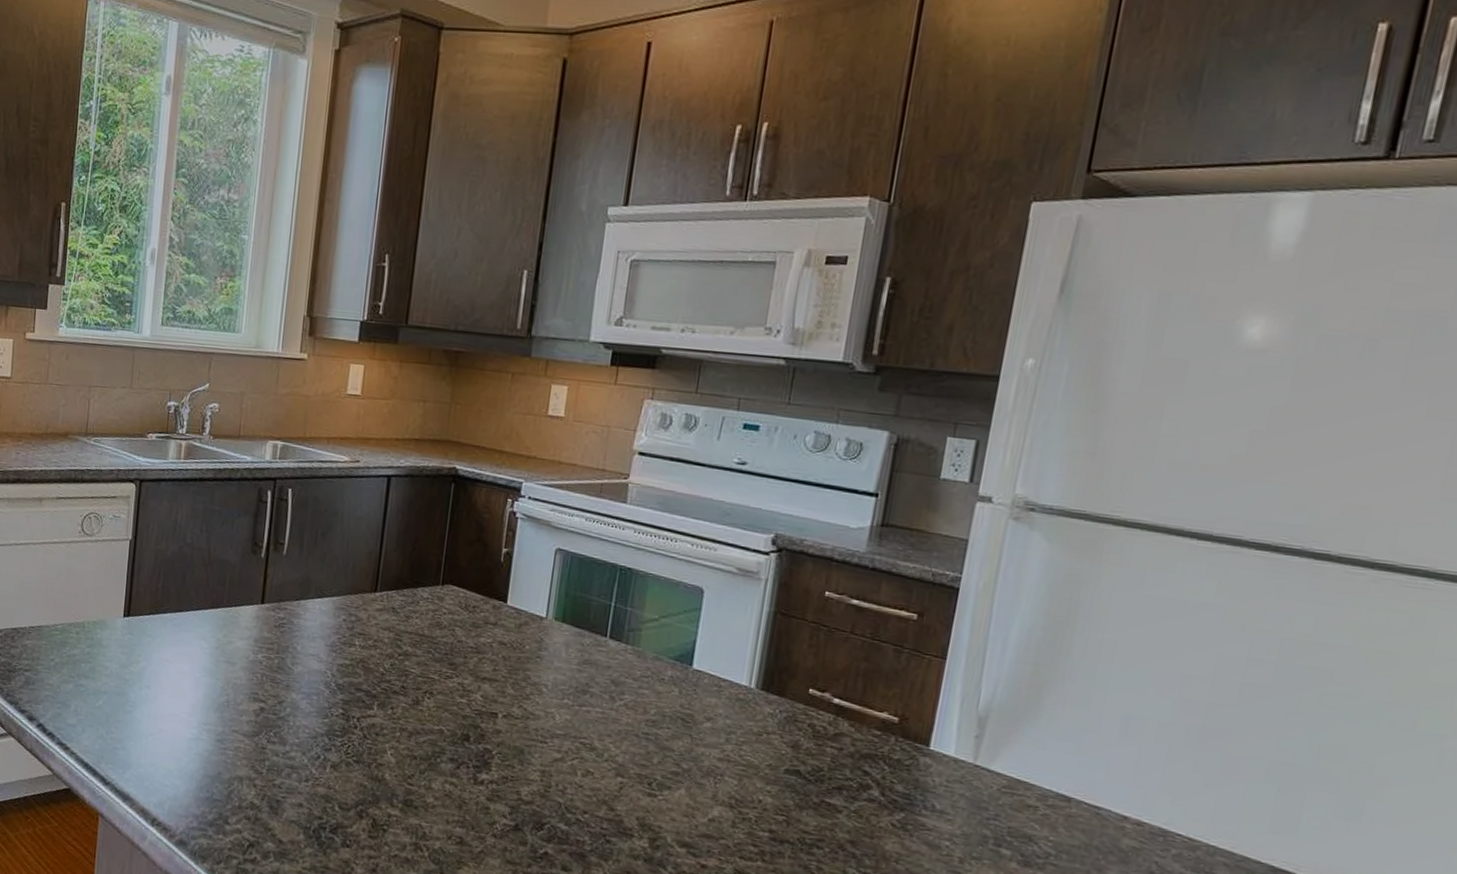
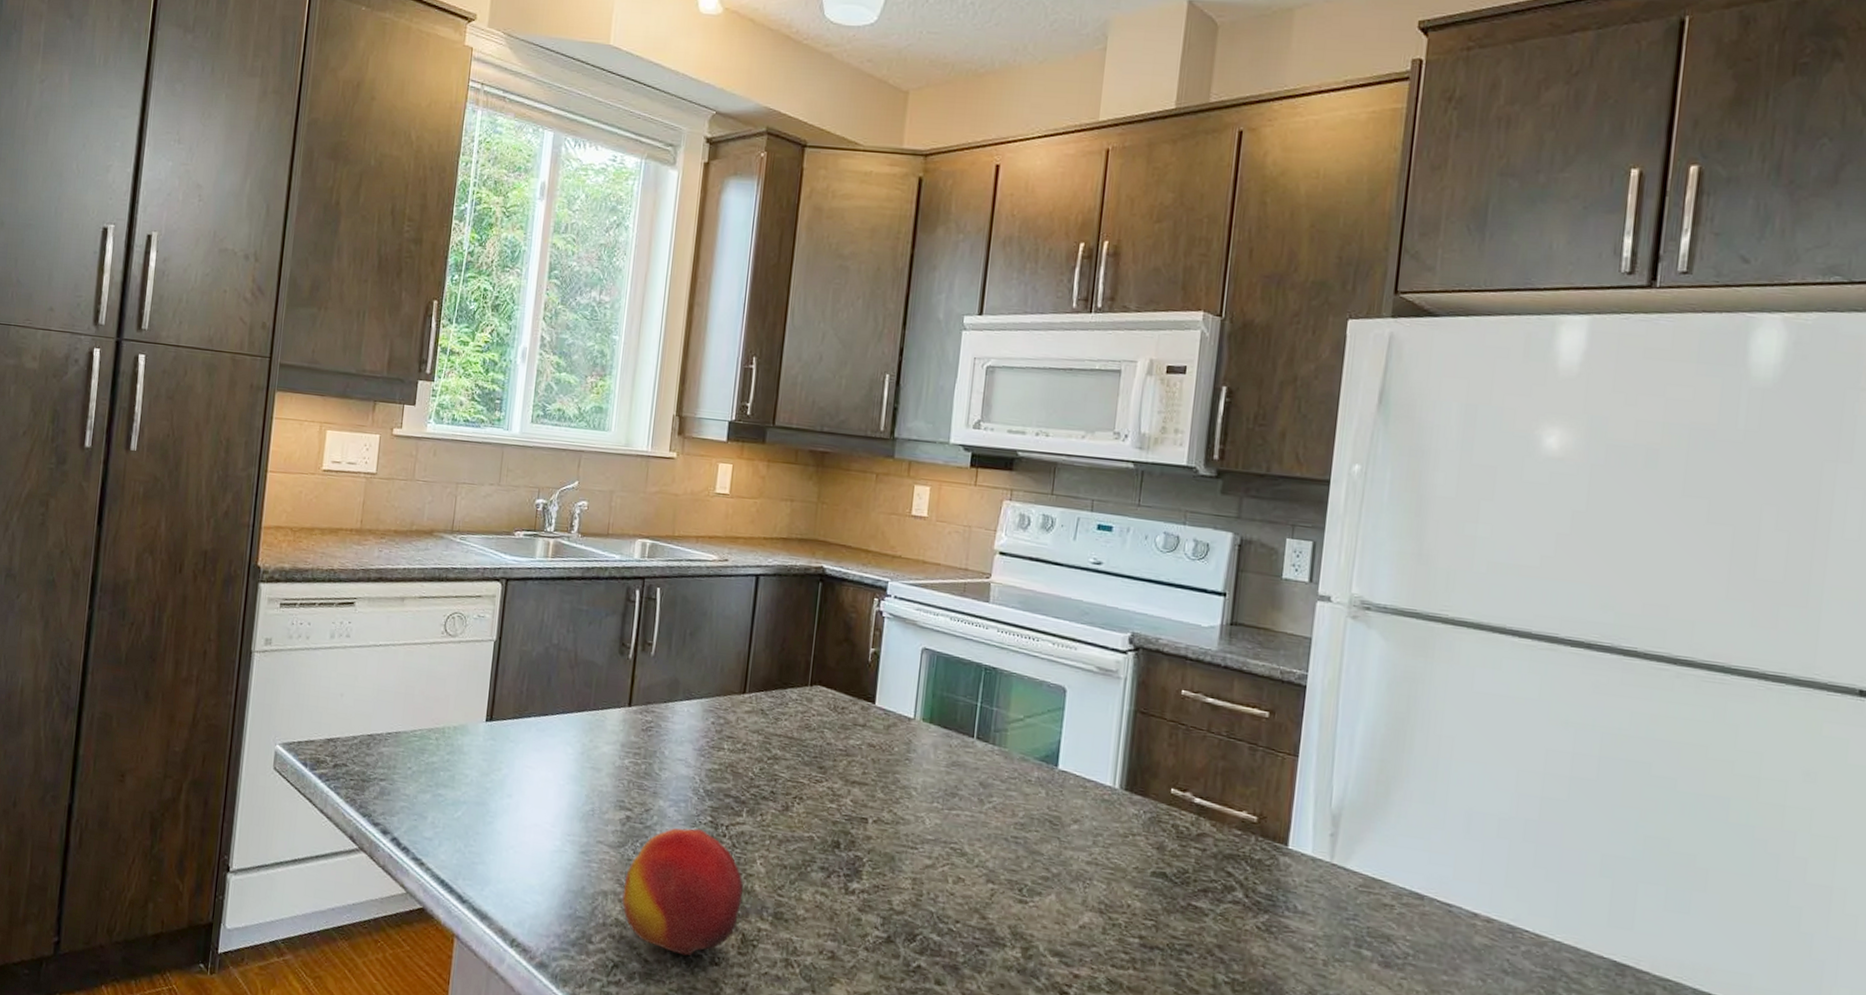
fruit: none [256,719,375,838] -> present [622,828,744,956]

